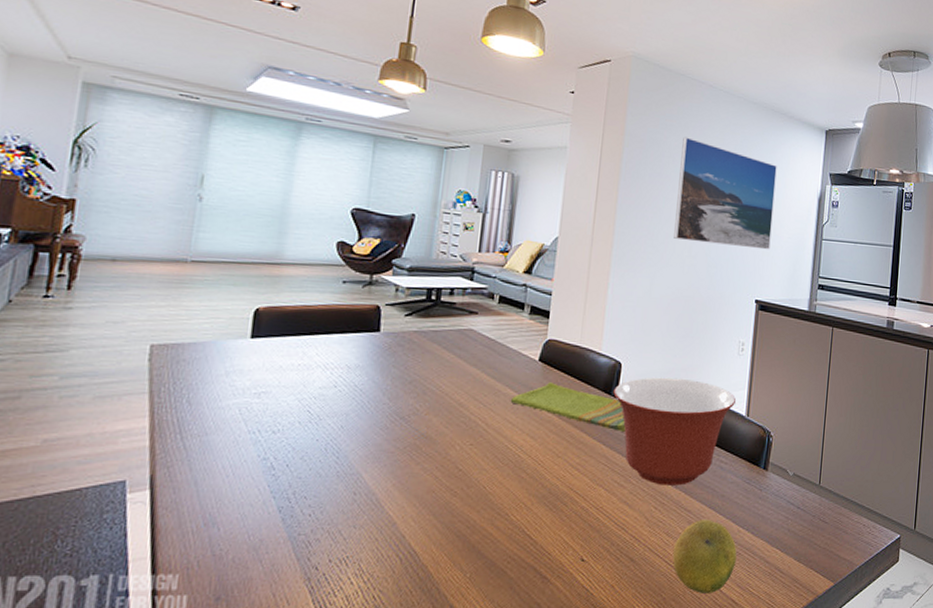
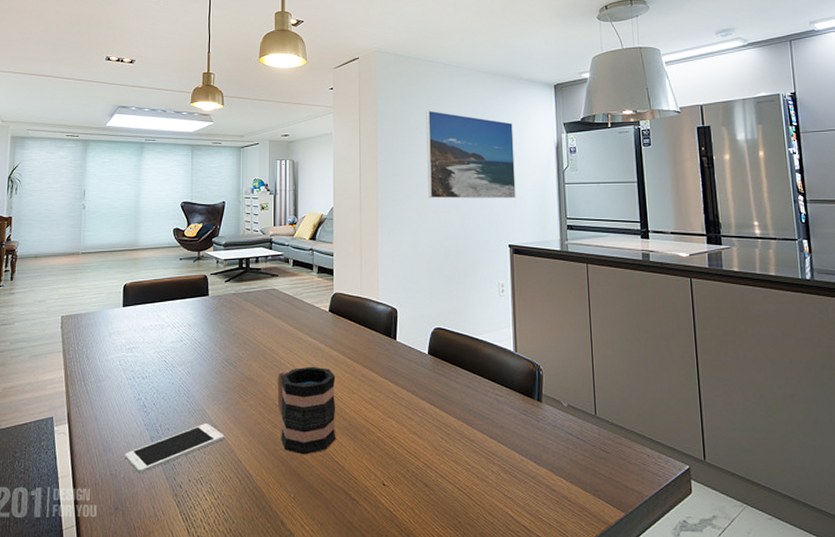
cell phone: none [236,491,385,554] -> present [125,424,224,474]
mug: none [460,424,539,528] -> present [277,366,336,455]
dish towel: present [510,382,626,432] -> none [310,329,407,369]
mixing bowl: present [613,377,736,486] -> none [393,320,502,417]
fruit: present [673,520,737,593] -> none [463,449,523,519]

